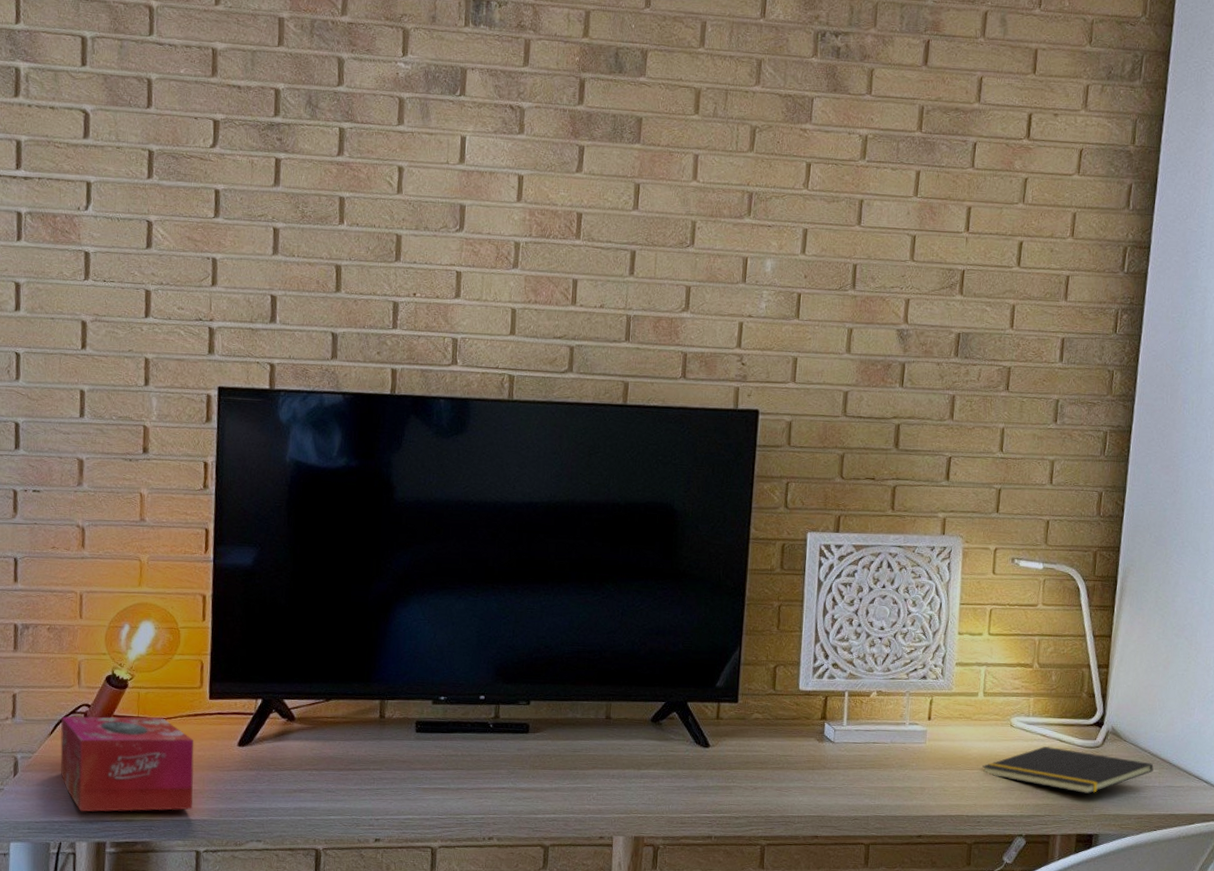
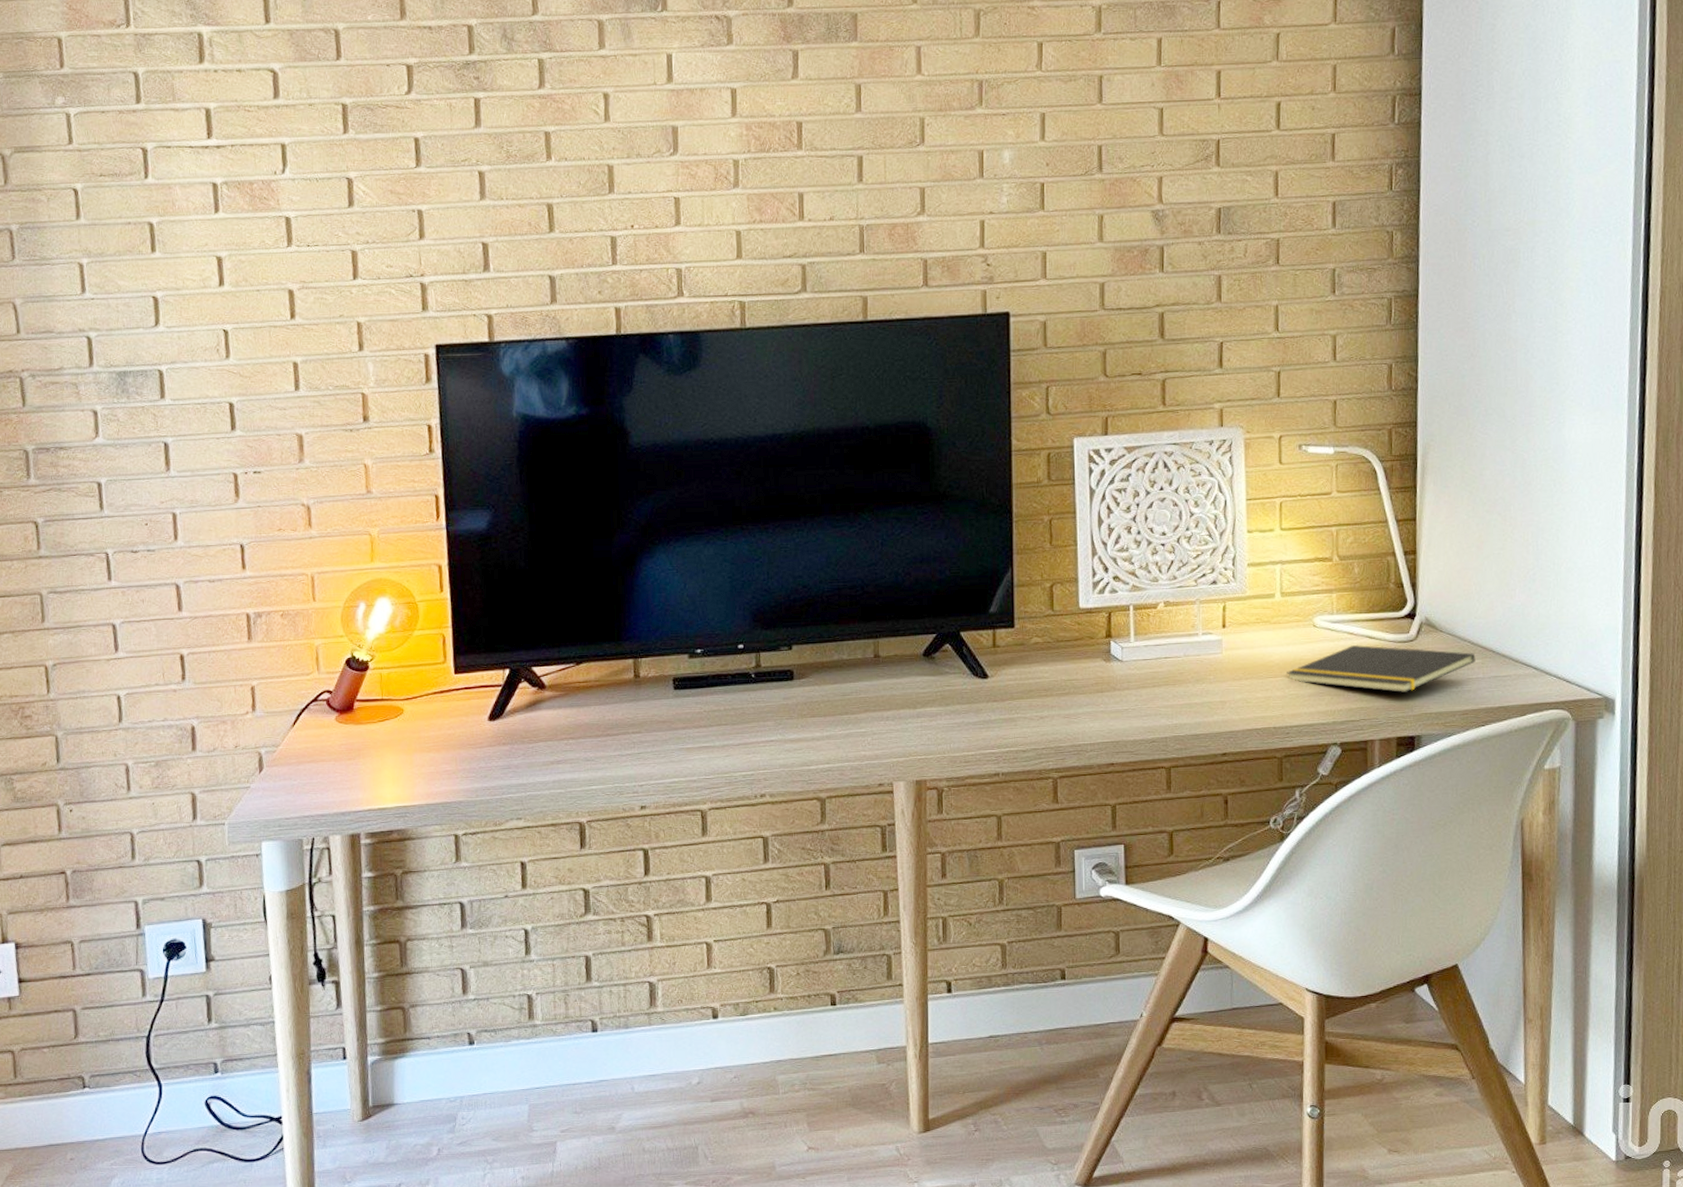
tissue box: present [60,716,194,812] -> none [303,697,447,804]

